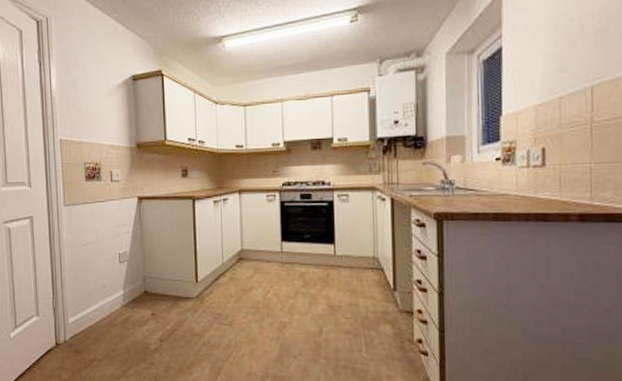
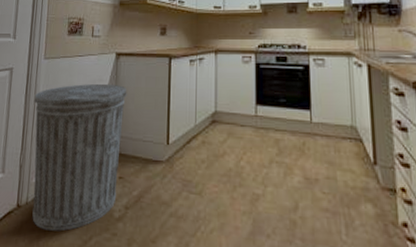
trash can: none [58,227,153,364] -> present [32,83,127,231]

